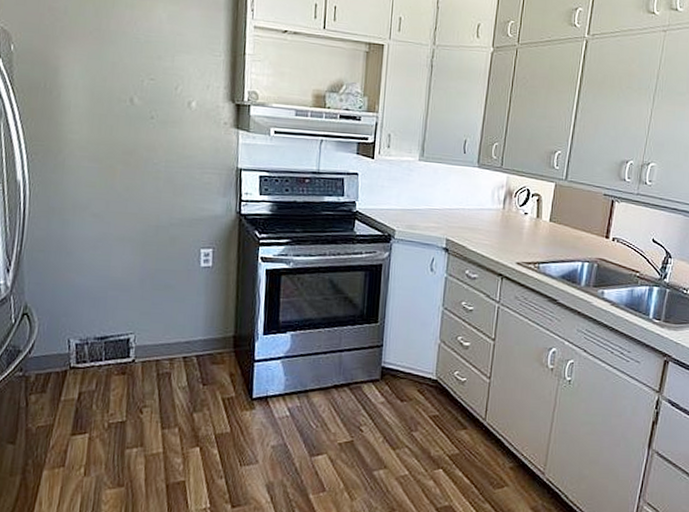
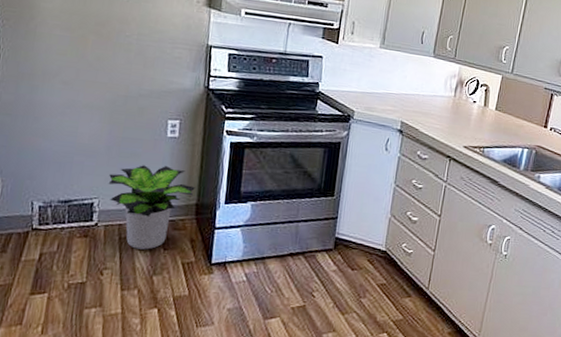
potted plant: none [143,297,233,386] -> present [108,165,196,250]

